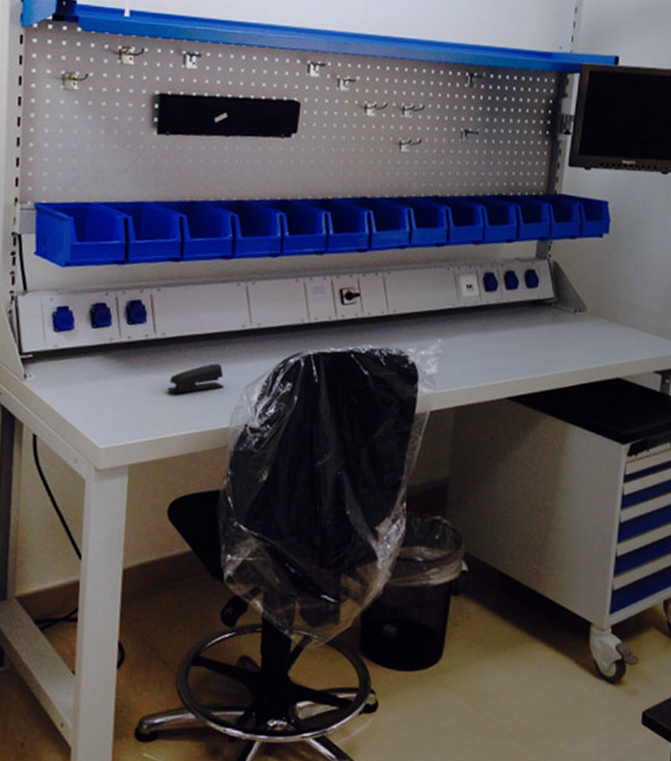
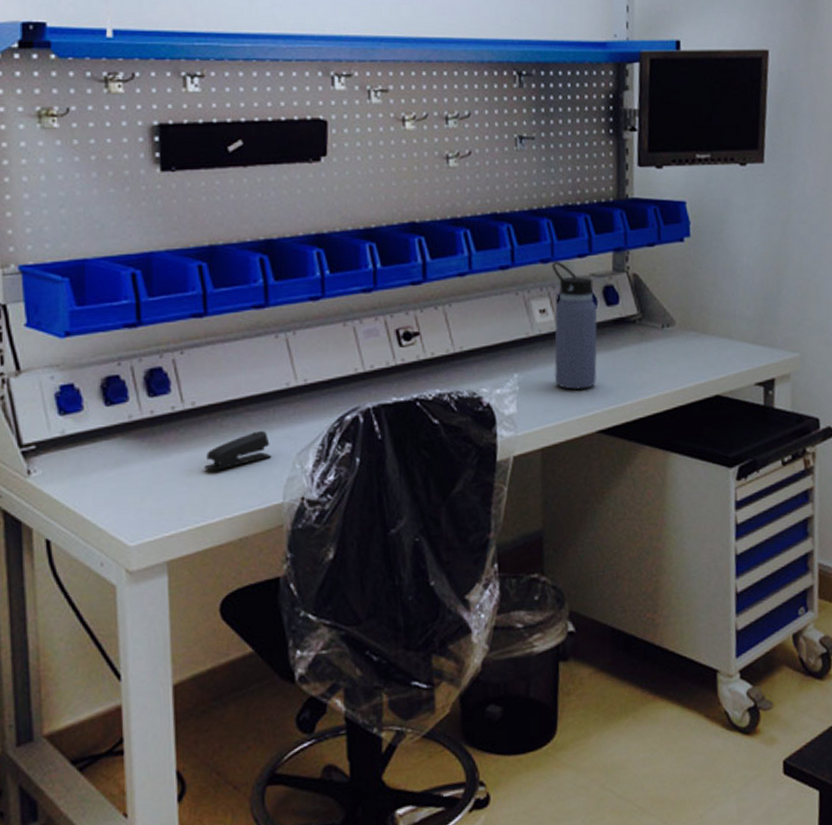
water bottle: none [473,243,518,359] -> present [551,261,598,390]

